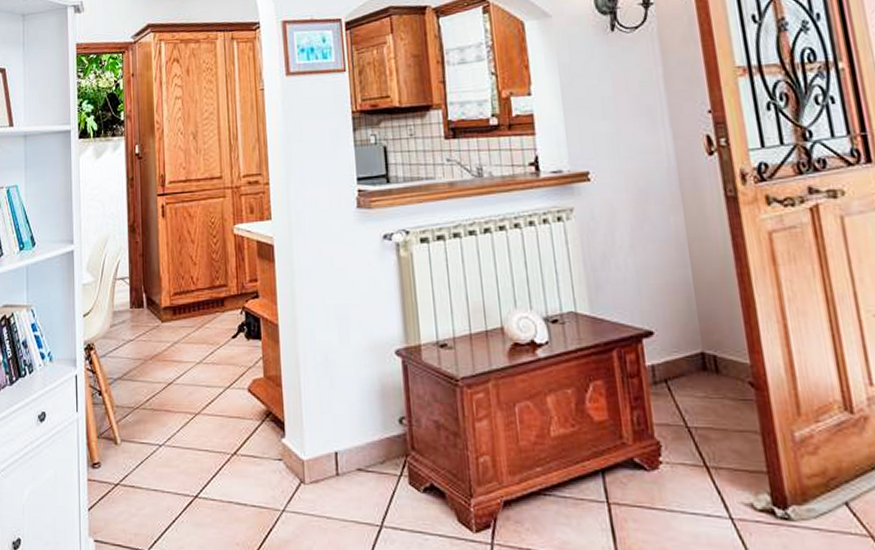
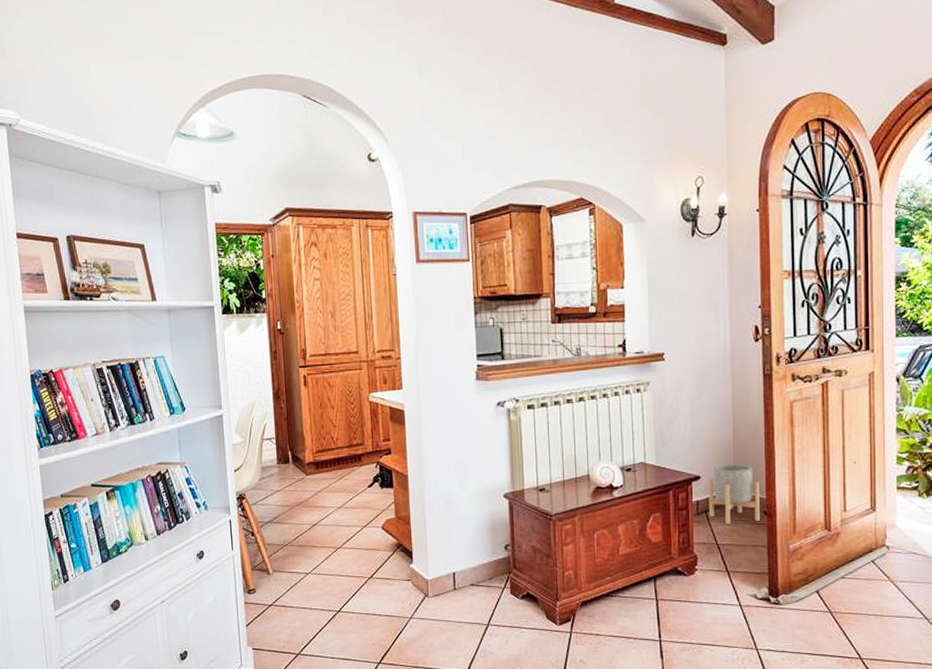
planter: none [665,315,745,399] -> present [708,464,760,524]

